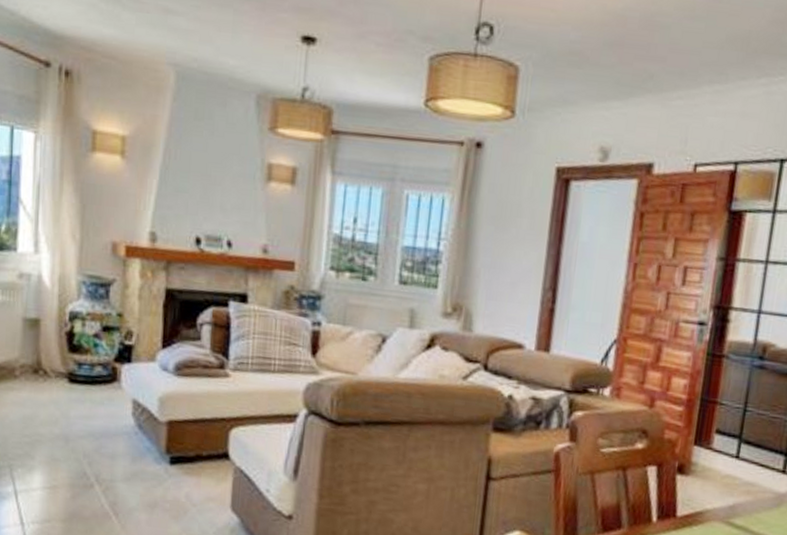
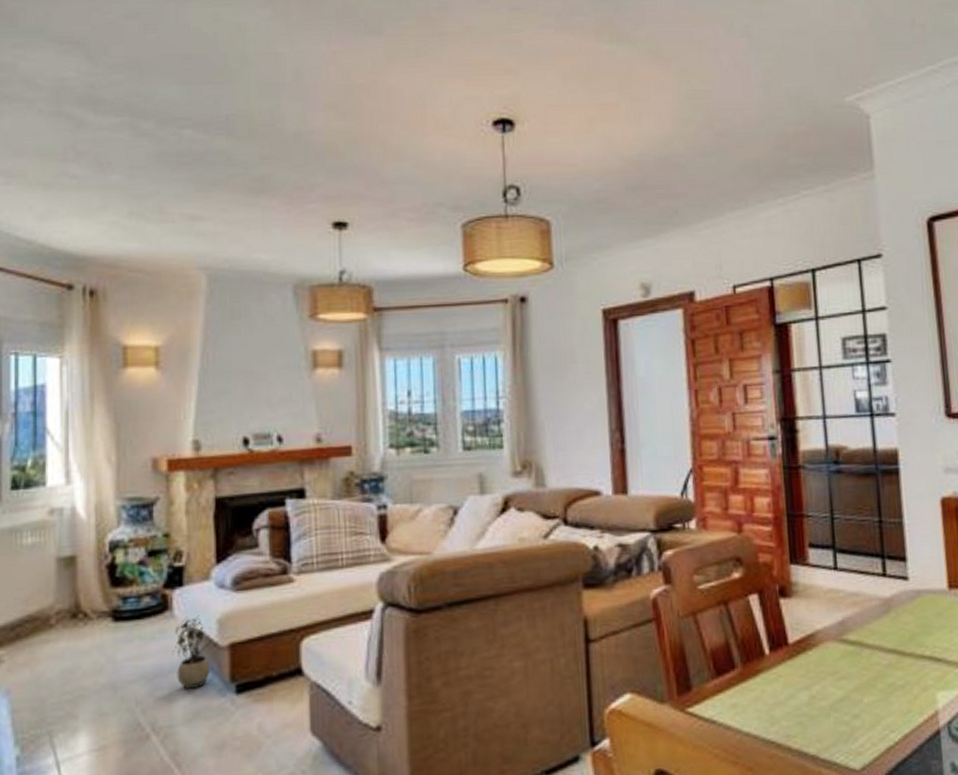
potted plant: none [117,390,150,453] -> present [172,615,210,689]

